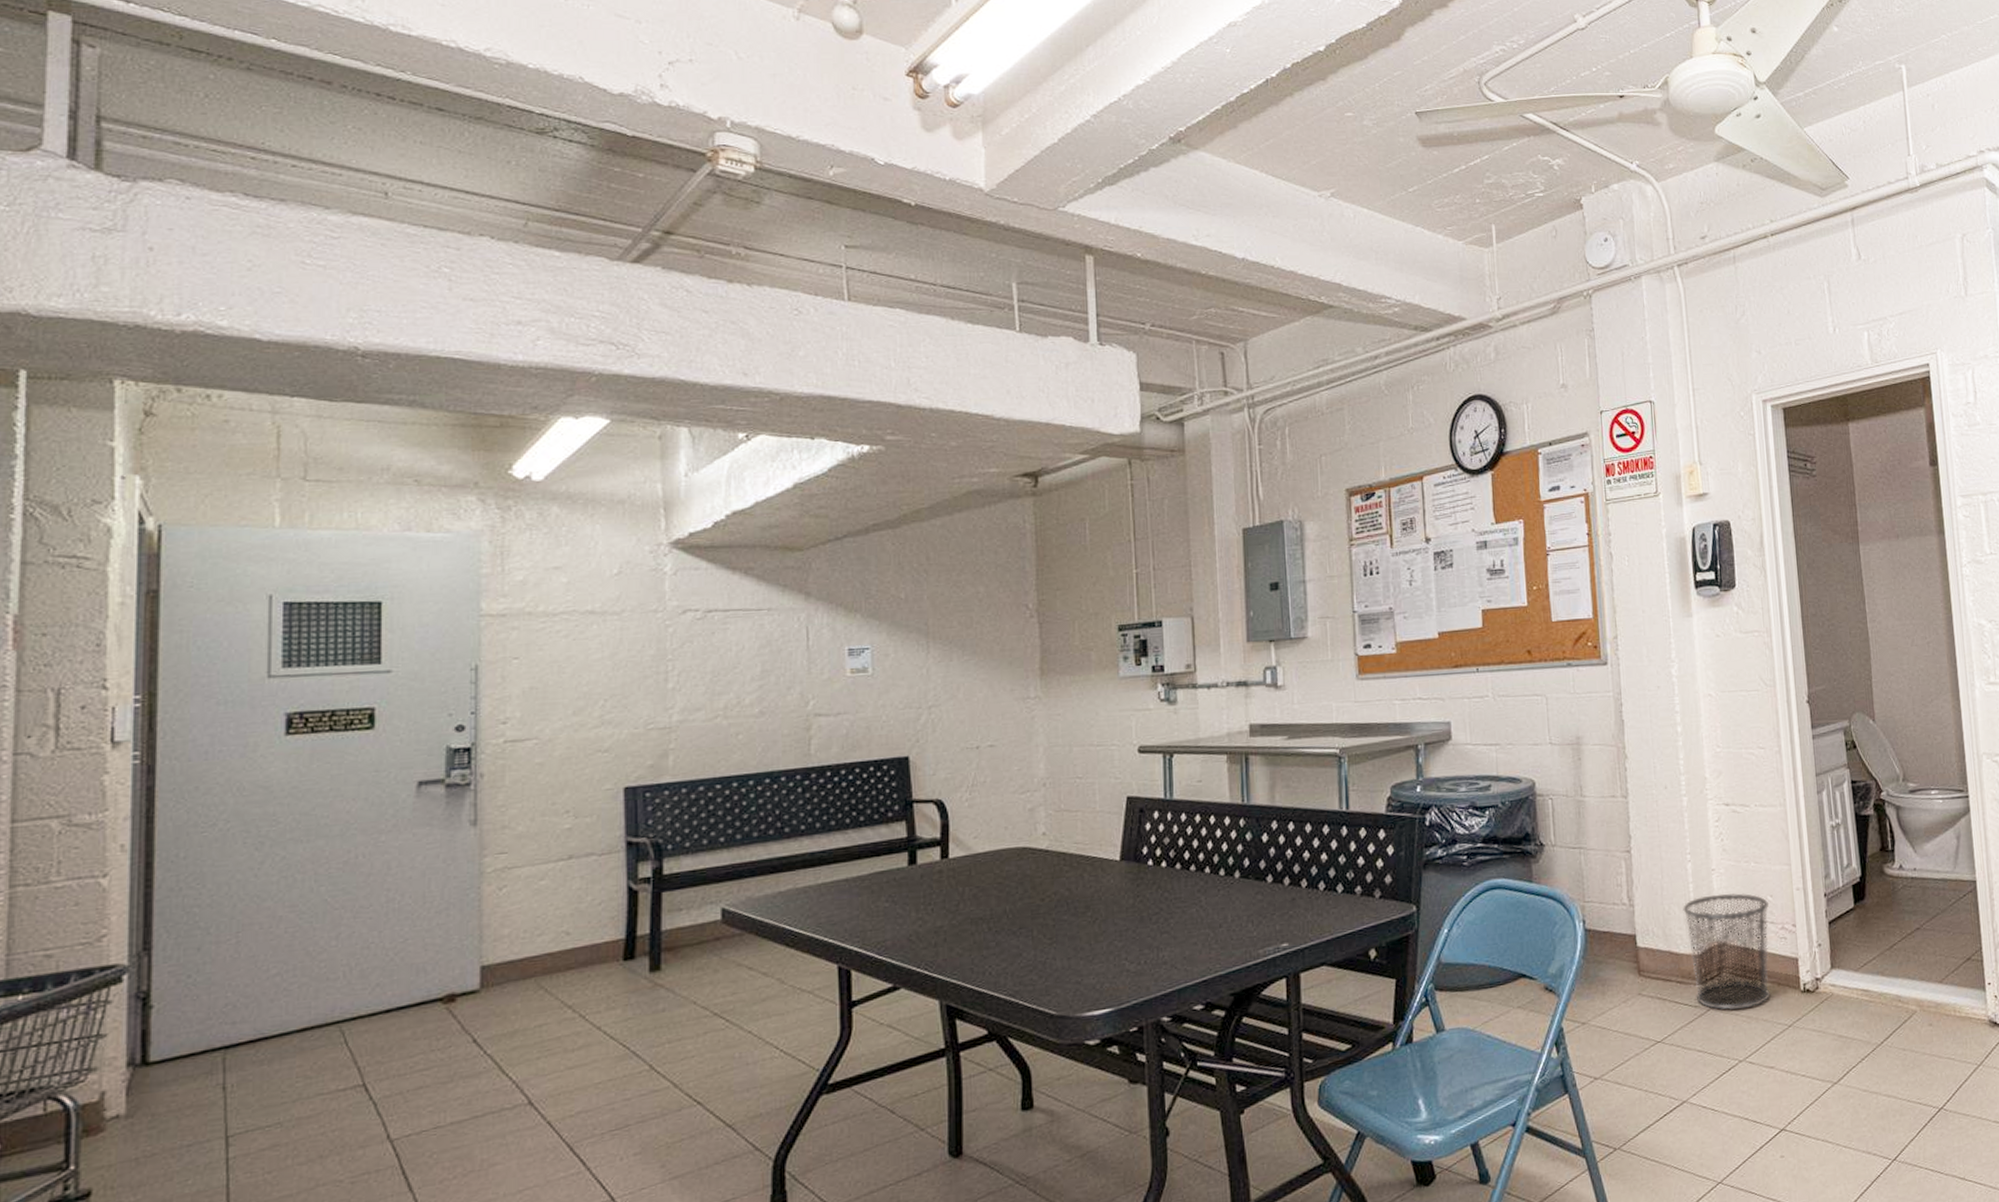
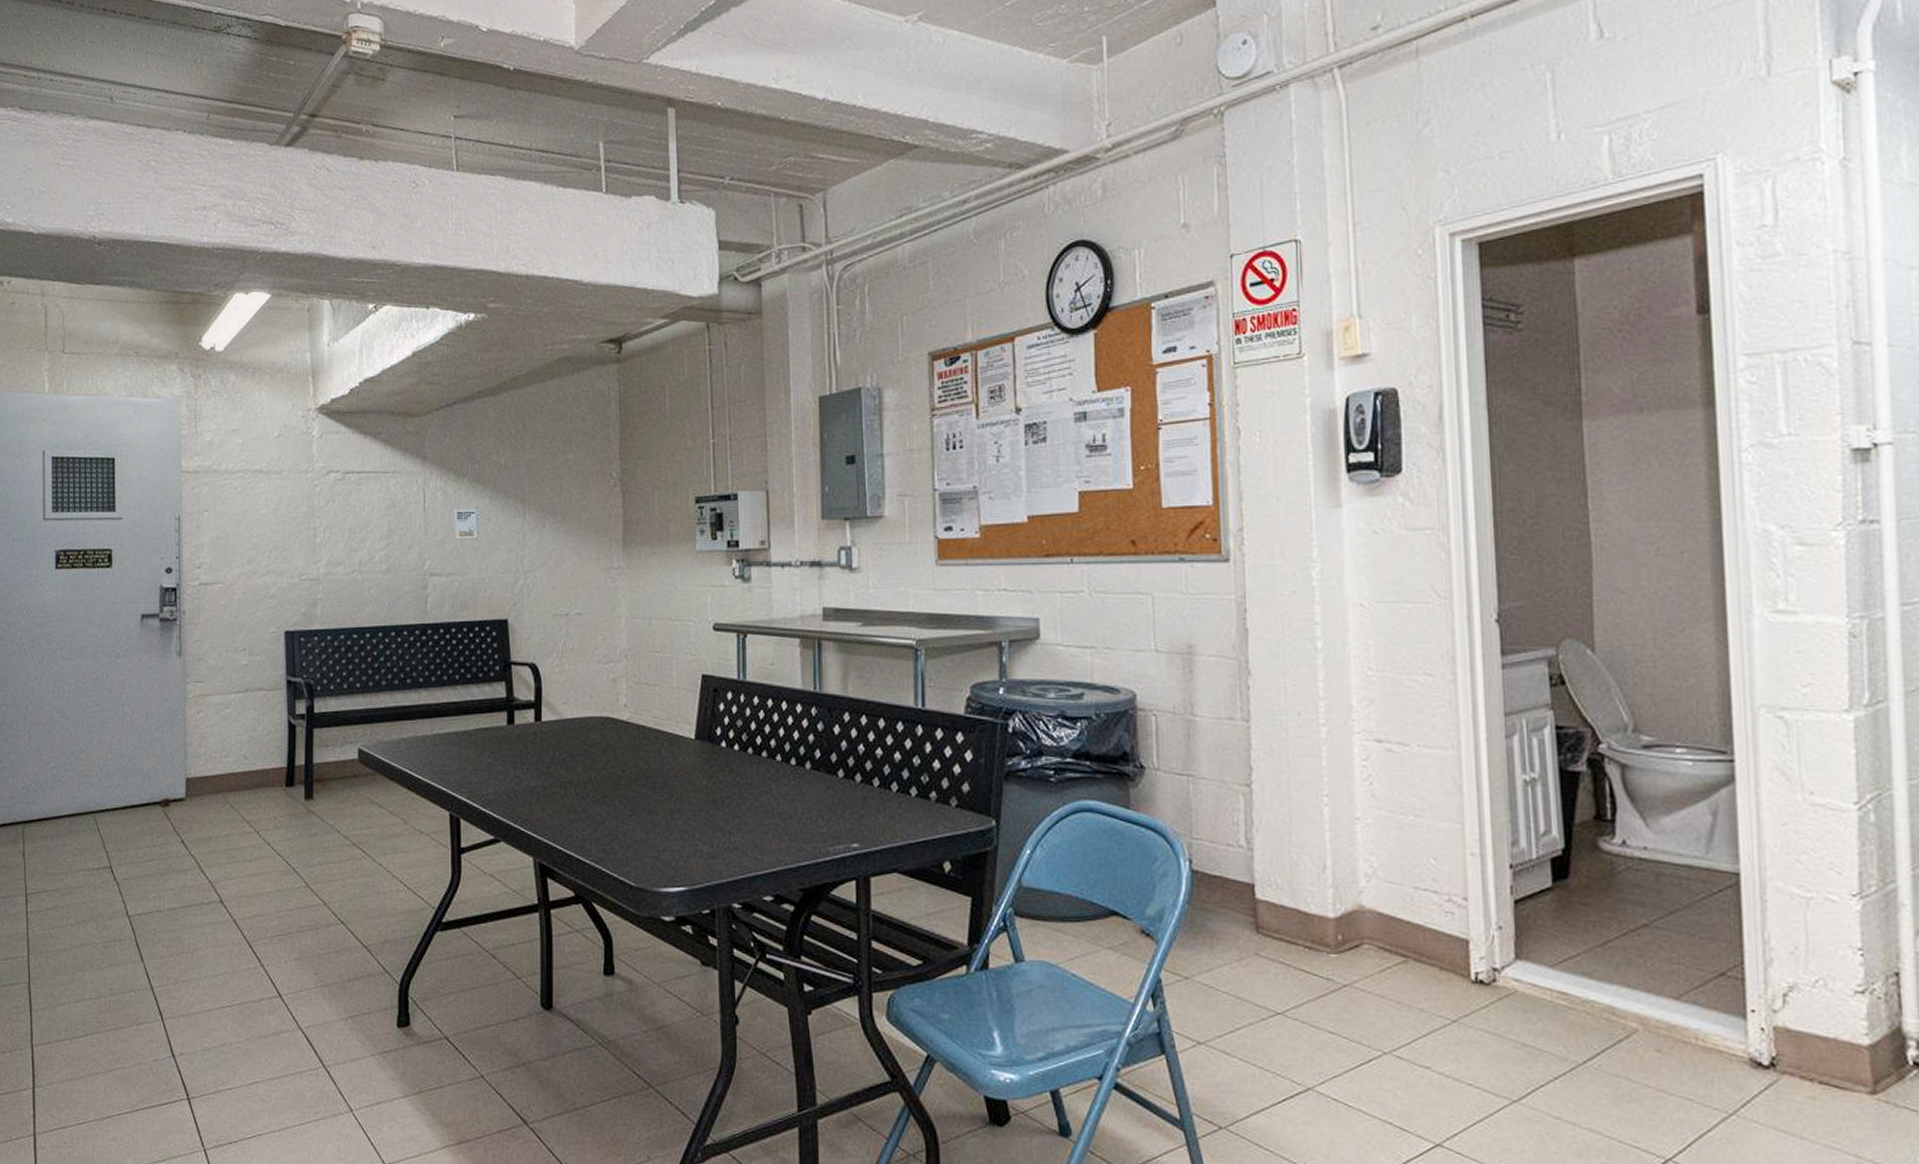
waste bin: present [1683,893,1771,1011] -> none [1316,848,1432,991]

